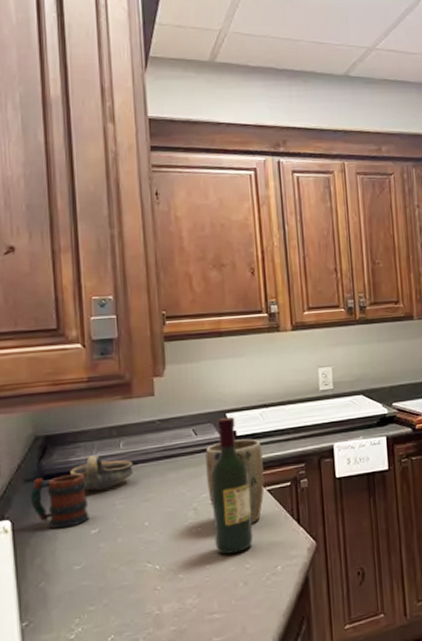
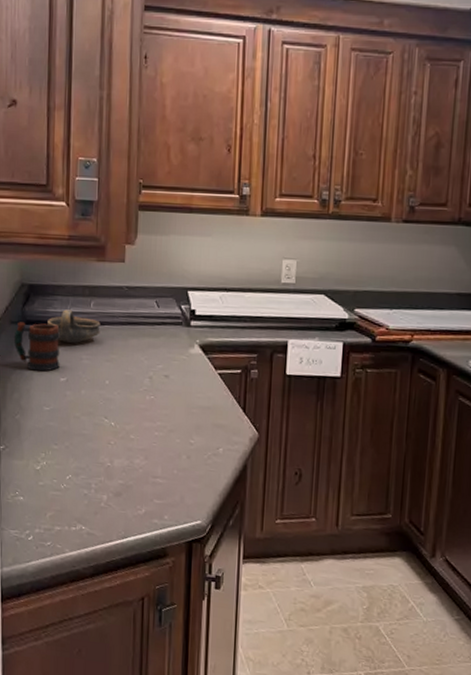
plant pot: present [205,438,264,523] -> none [163,318,218,402]
wine bottle: present [211,417,254,554] -> none [165,295,203,427]

